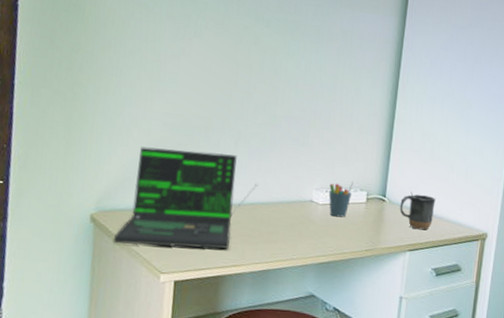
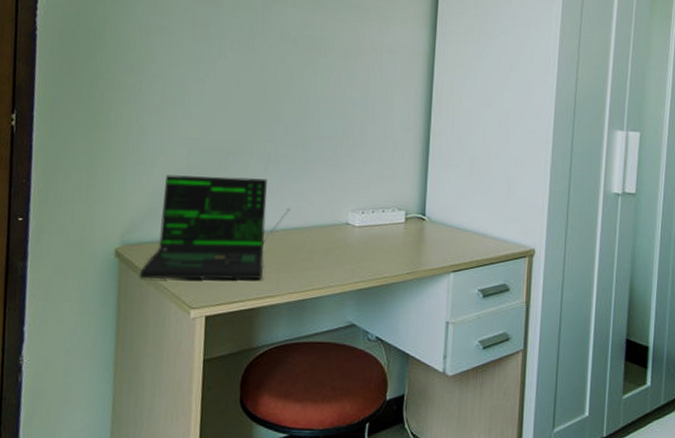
pen holder: present [328,181,354,218] -> none [365,200,391,240]
mug: present [400,192,436,231] -> none [441,209,478,249]

